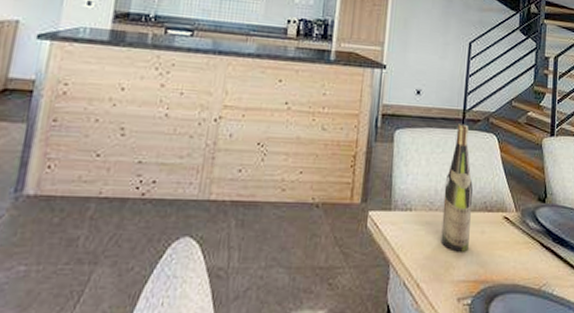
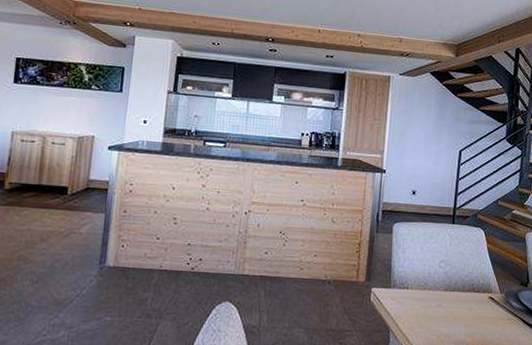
wine bottle: present [441,124,473,252] -> none [433,219,462,324]

